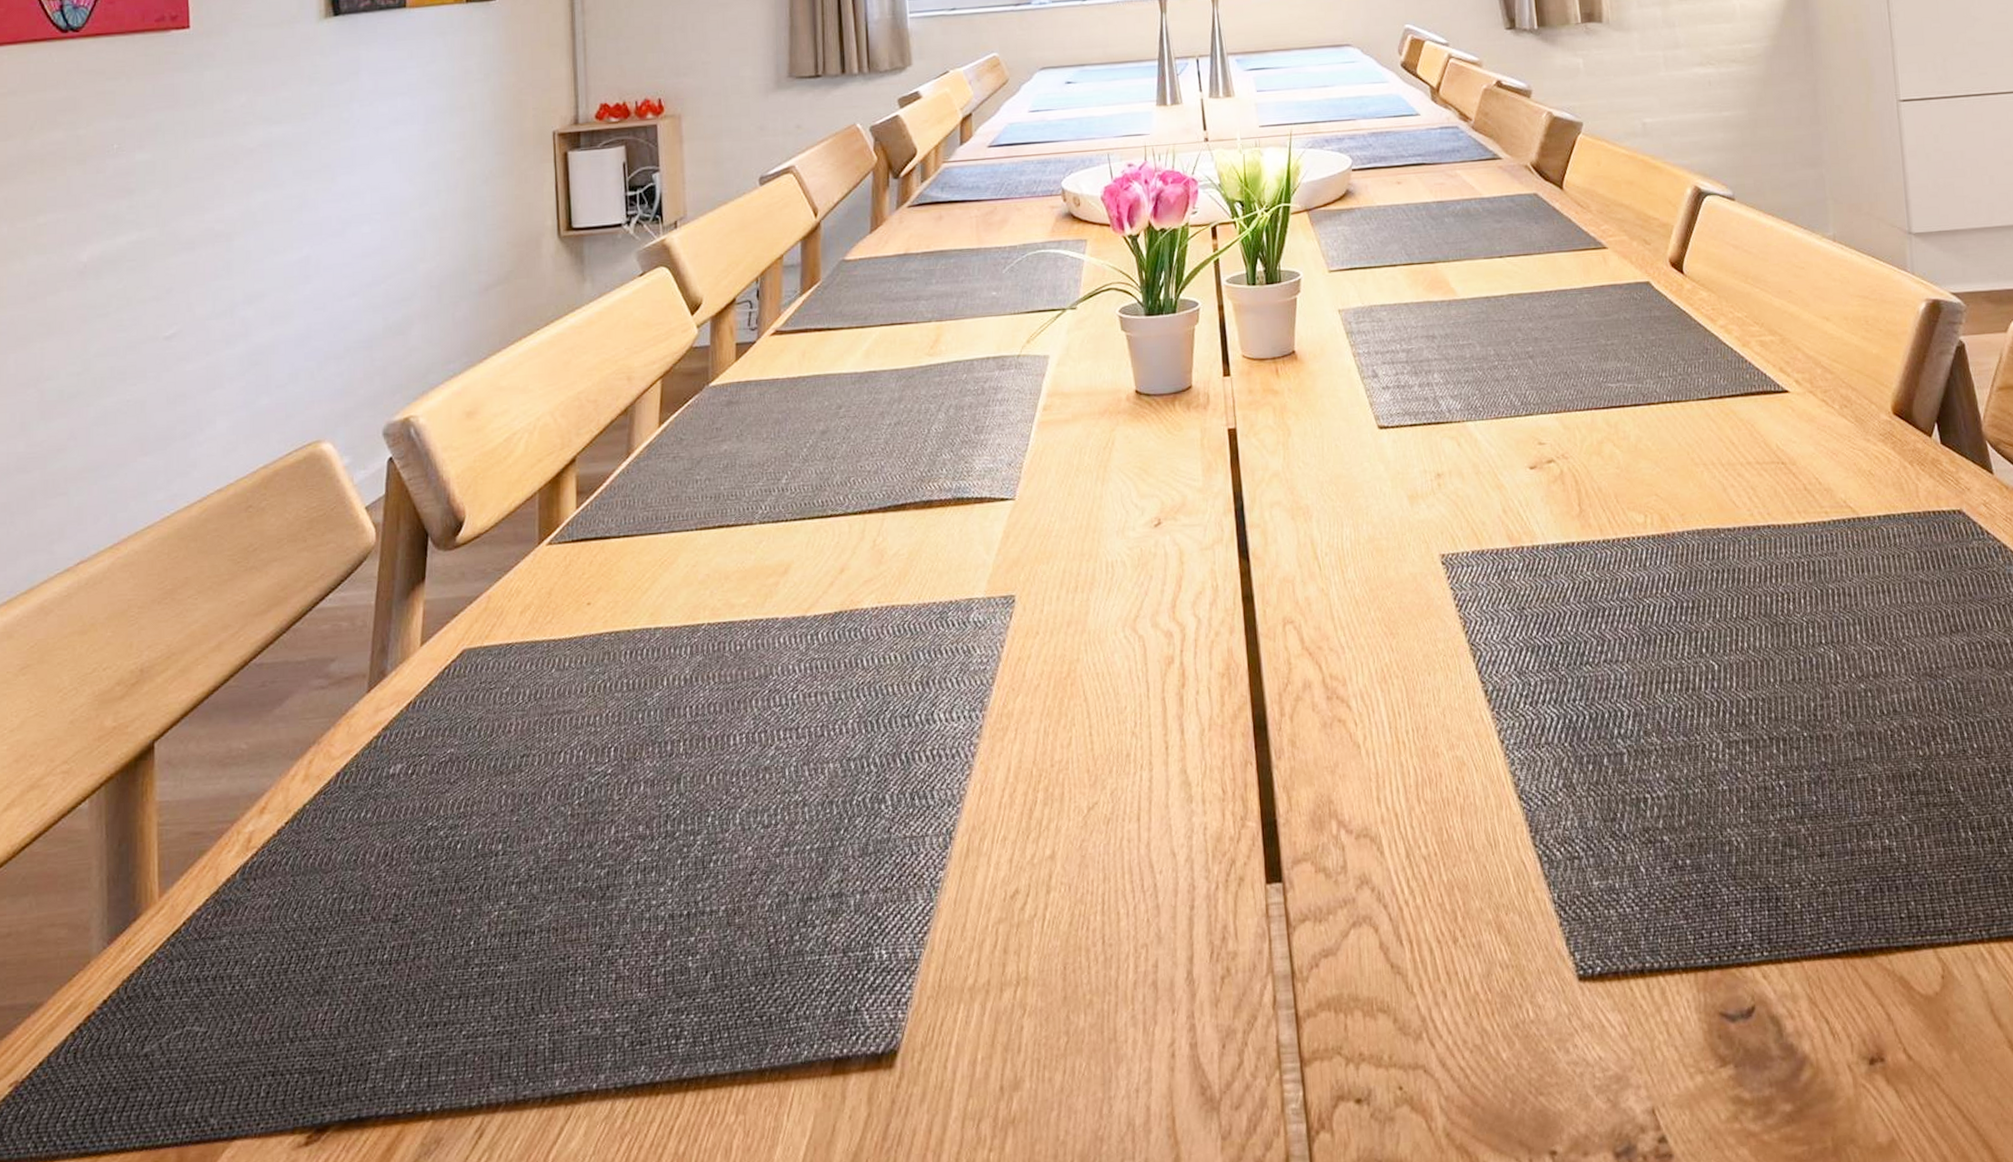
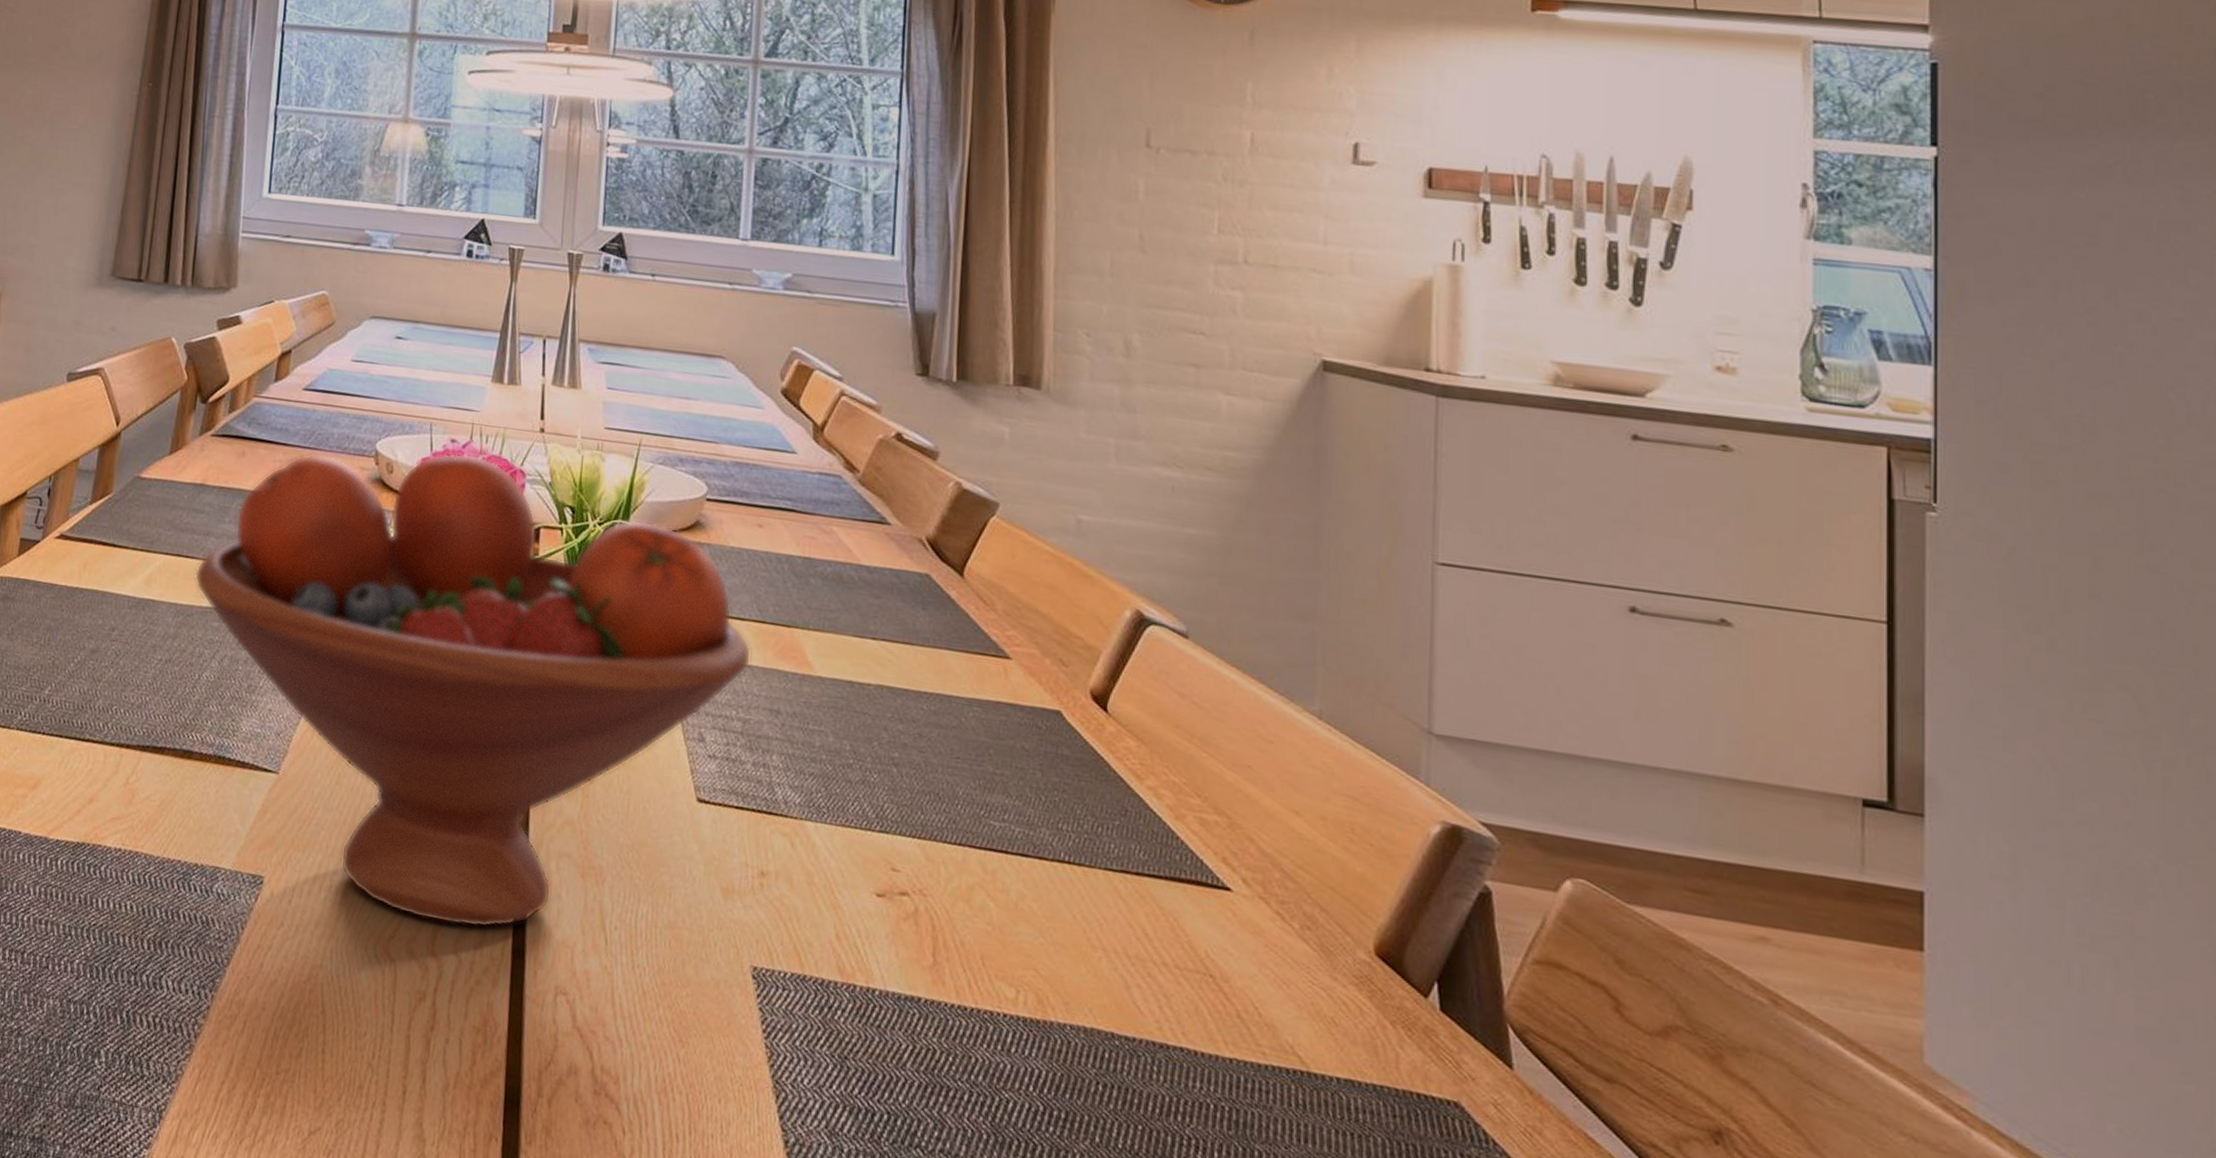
fruit bowl: none [910,173,1407,594] -> present [194,453,752,928]

